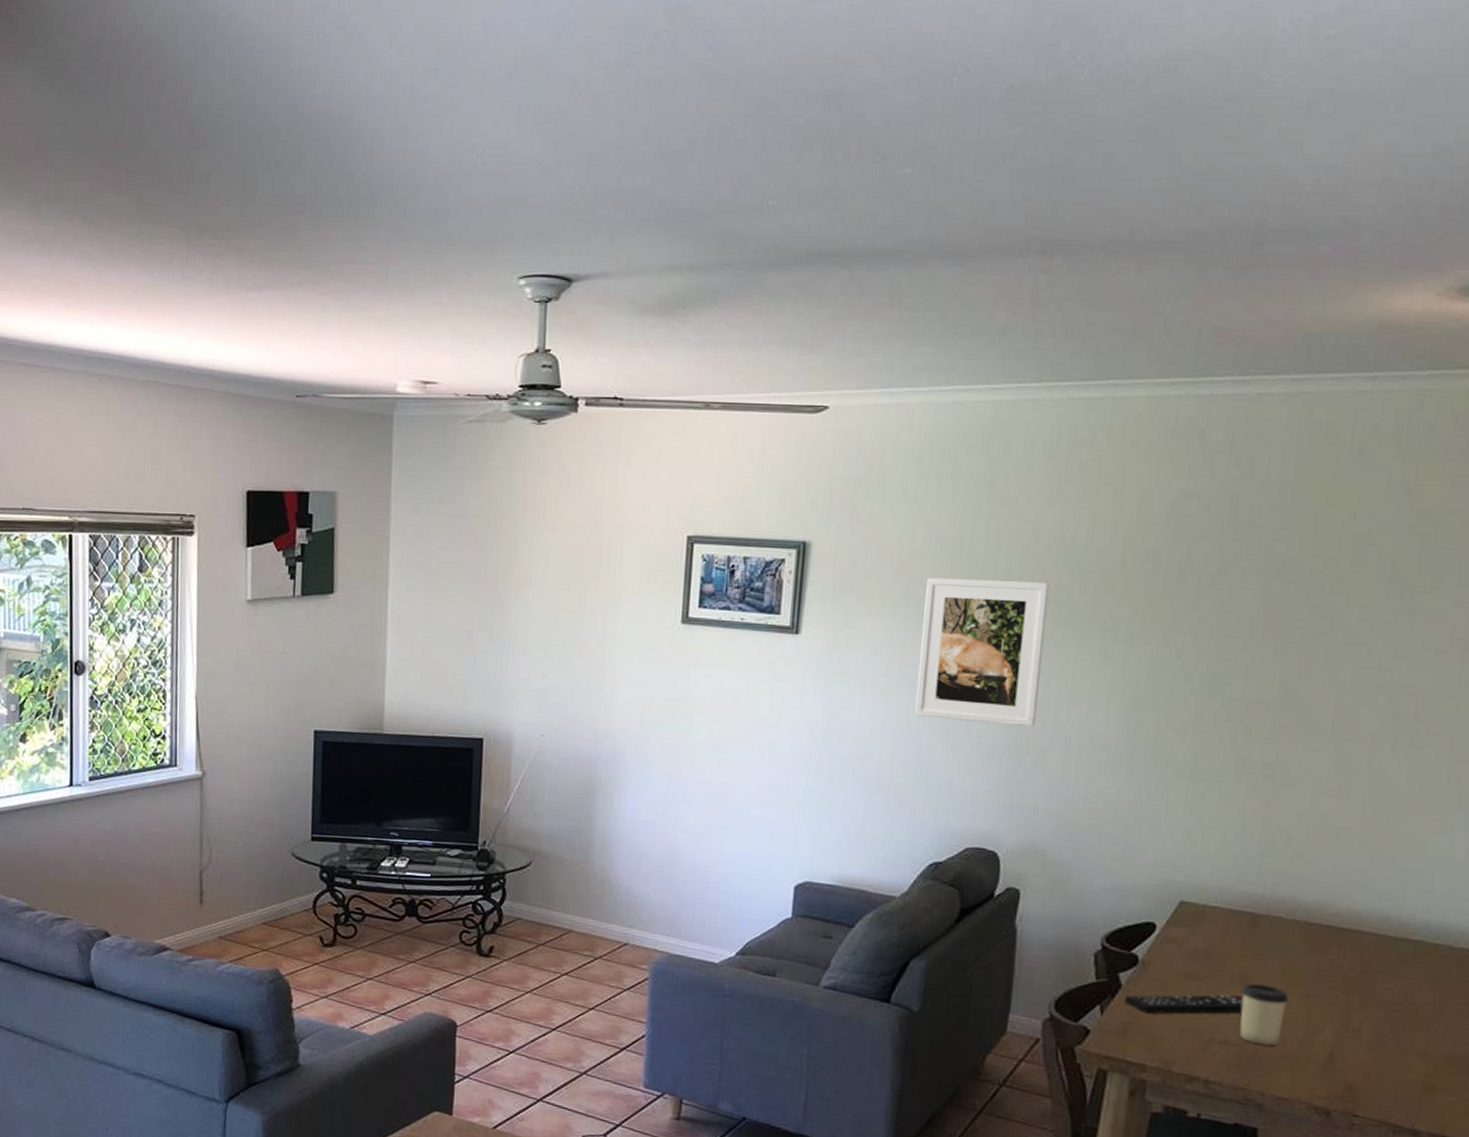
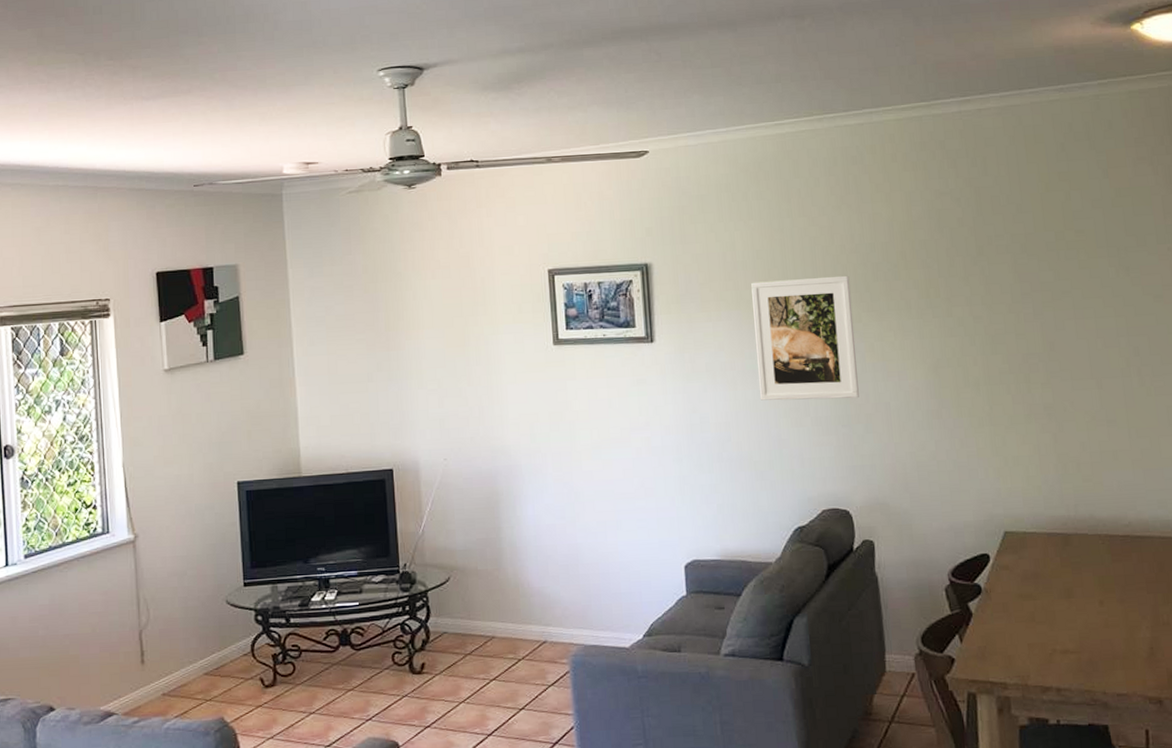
remote control: present [1125,994,1244,1014] -> none [977,607,1075,636]
cup: present [1239,983,1289,1046] -> none [1068,595,1108,649]

